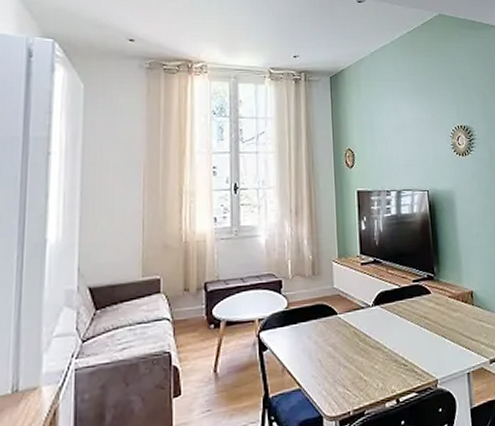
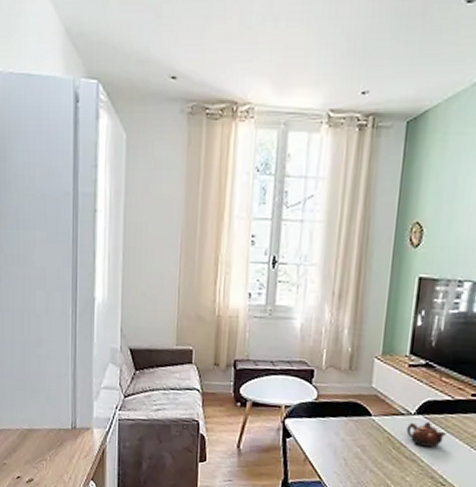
teapot: none [368,310,399,334] -> present [406,422,446,448]

